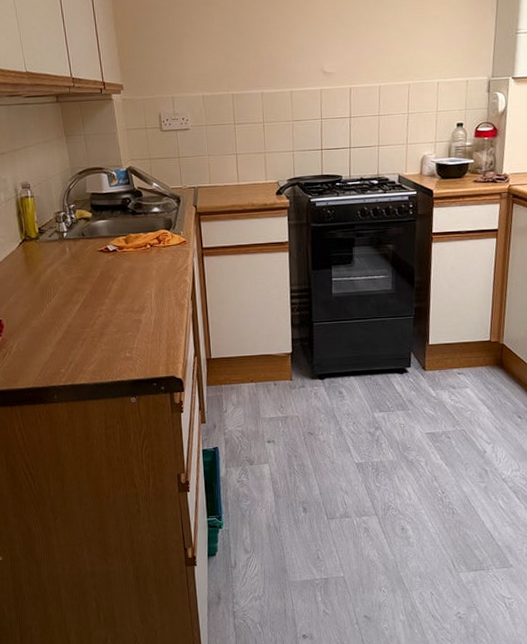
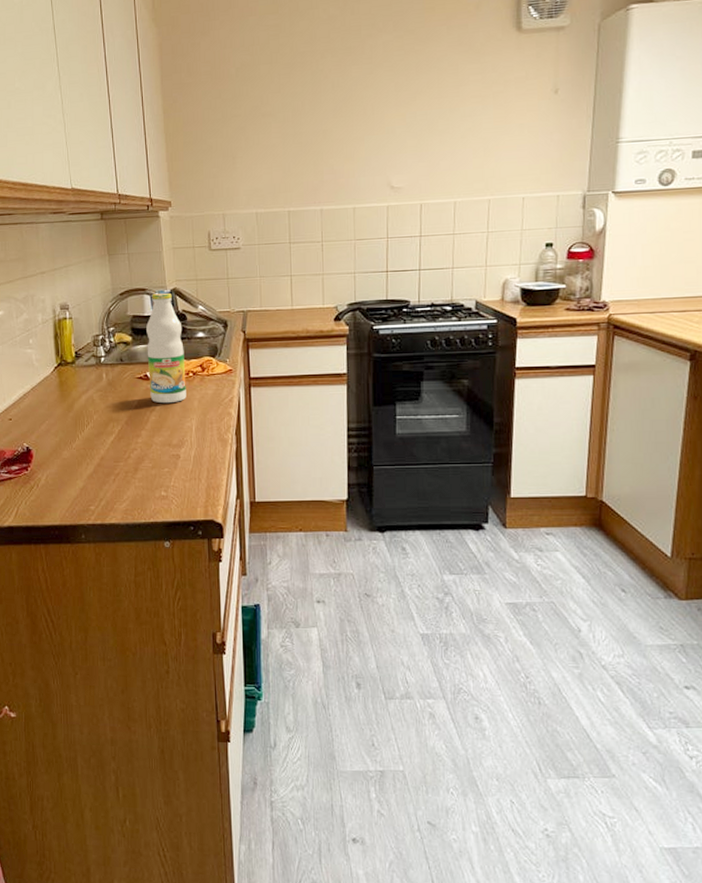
bottle: none [105,171,145,274] -> present [146,292,186,404]

